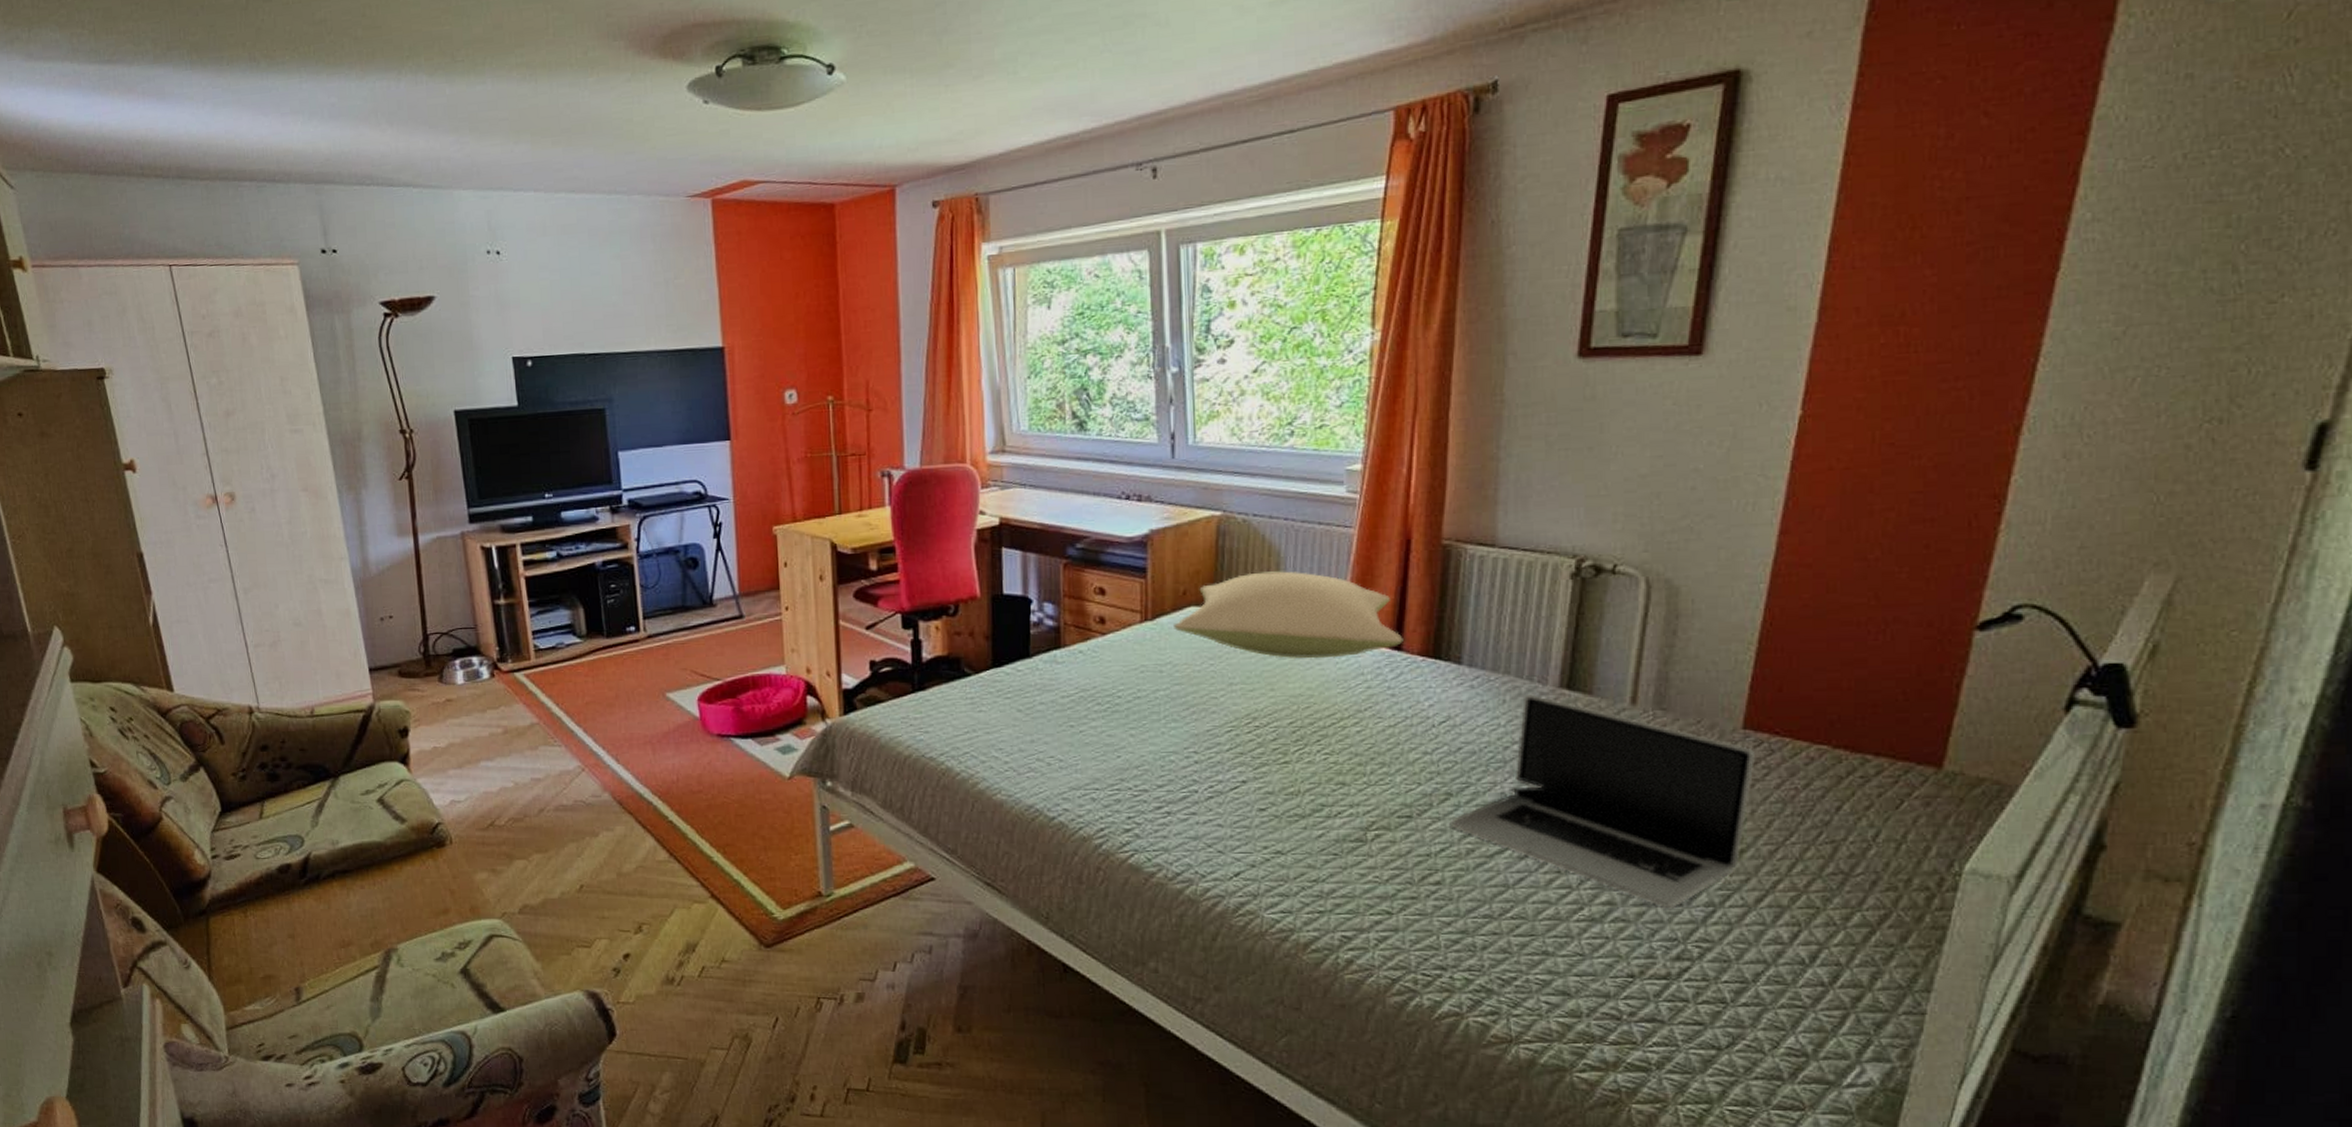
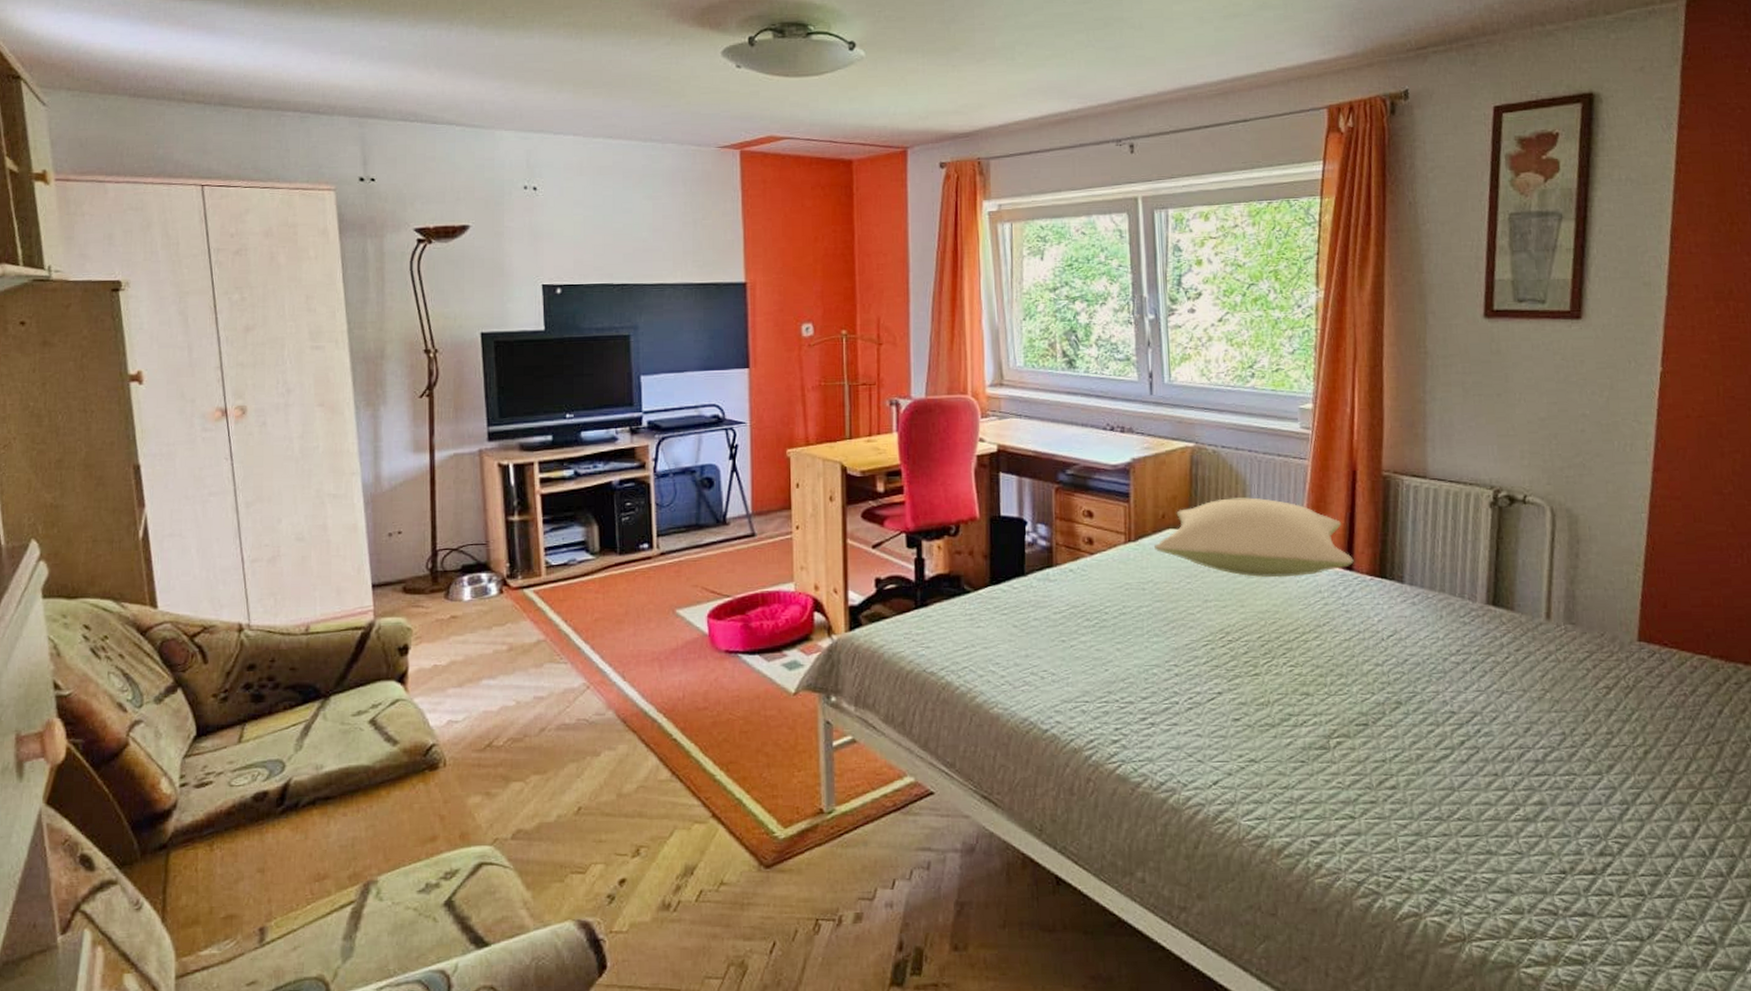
laptop: present [1451,693,1756,909] -> none [1402,609,1651,807]

